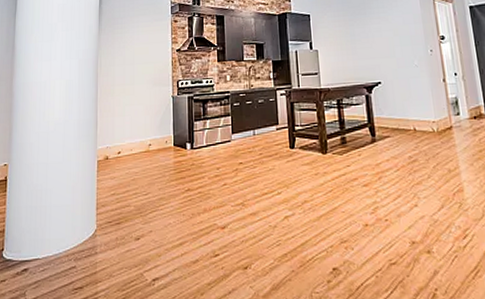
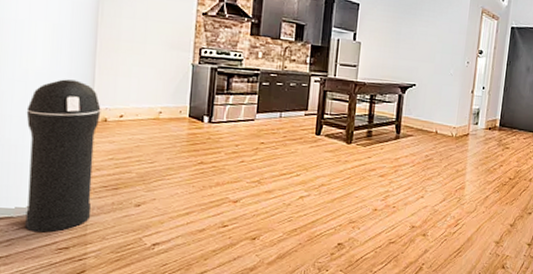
trash can: none [48,125,103,273] -> present [25,79,101,233]

